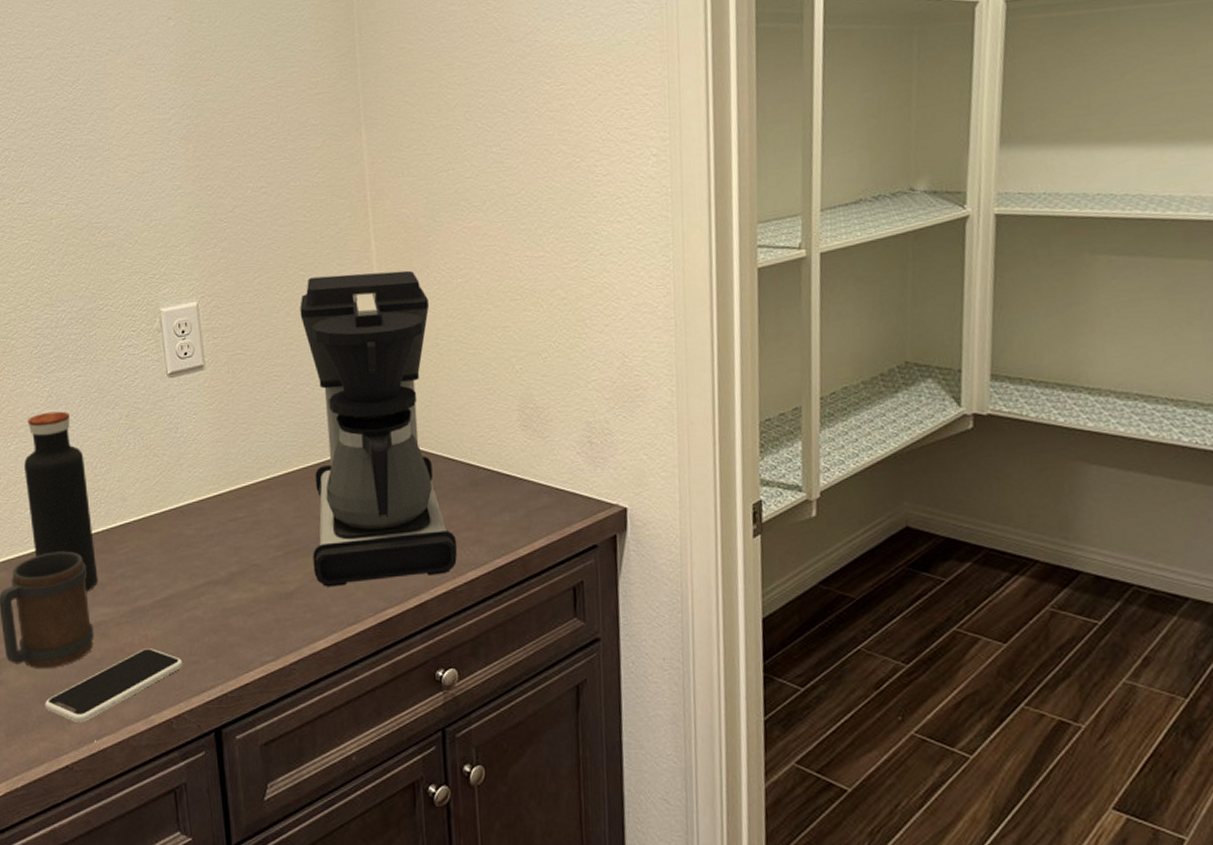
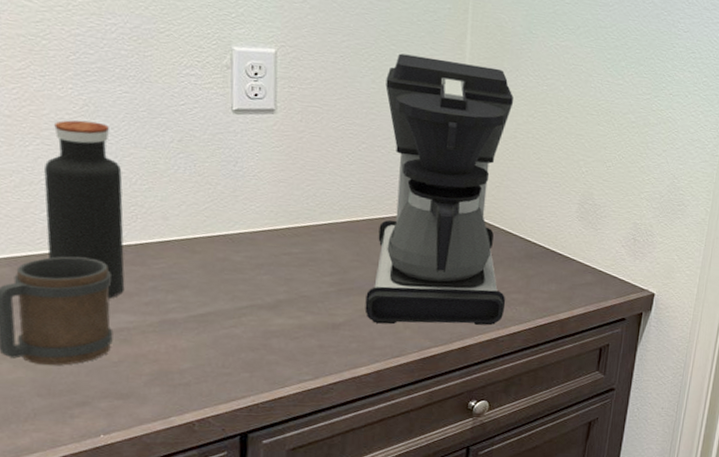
smartphone: present [45,648,183,722] -> none [43,357,214,418]

